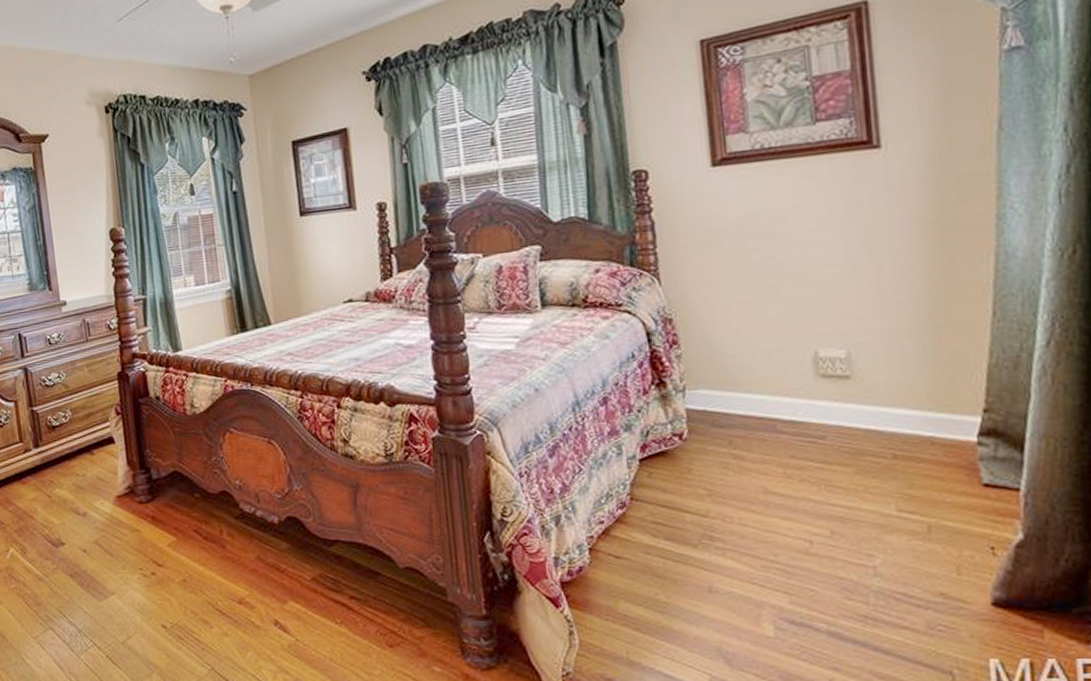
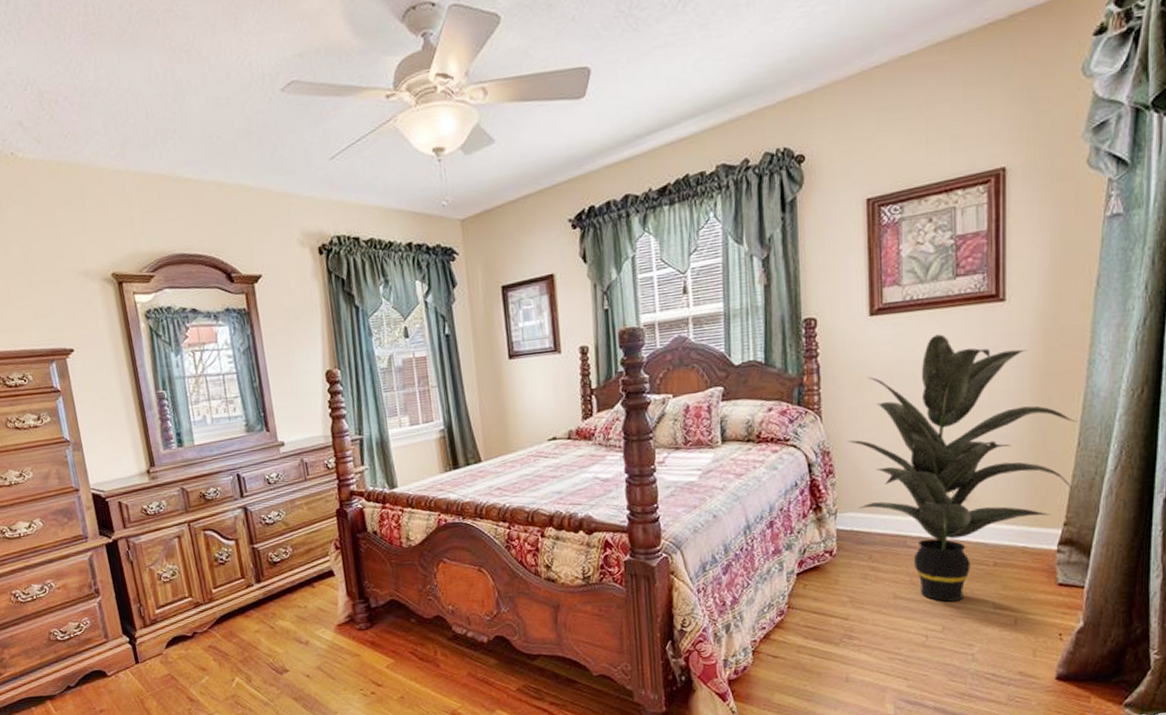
indoor plant: none [694,186,994,501] -> present [848,334,1077,602]

